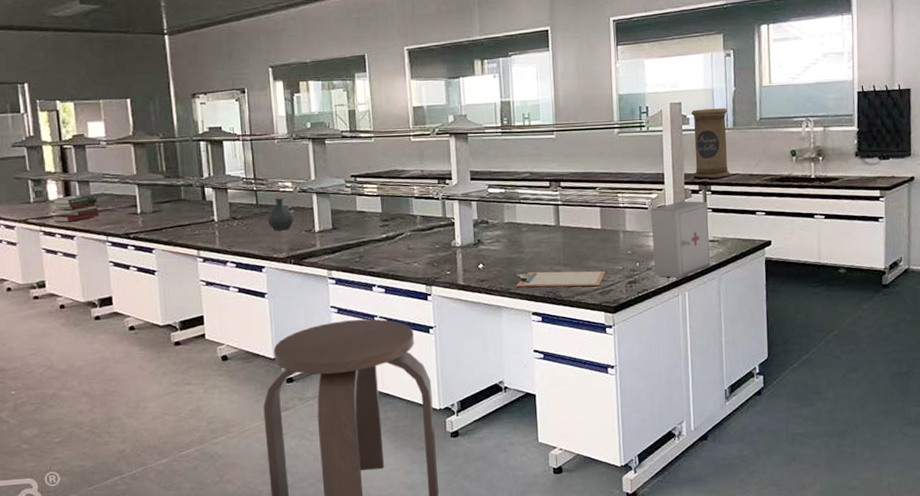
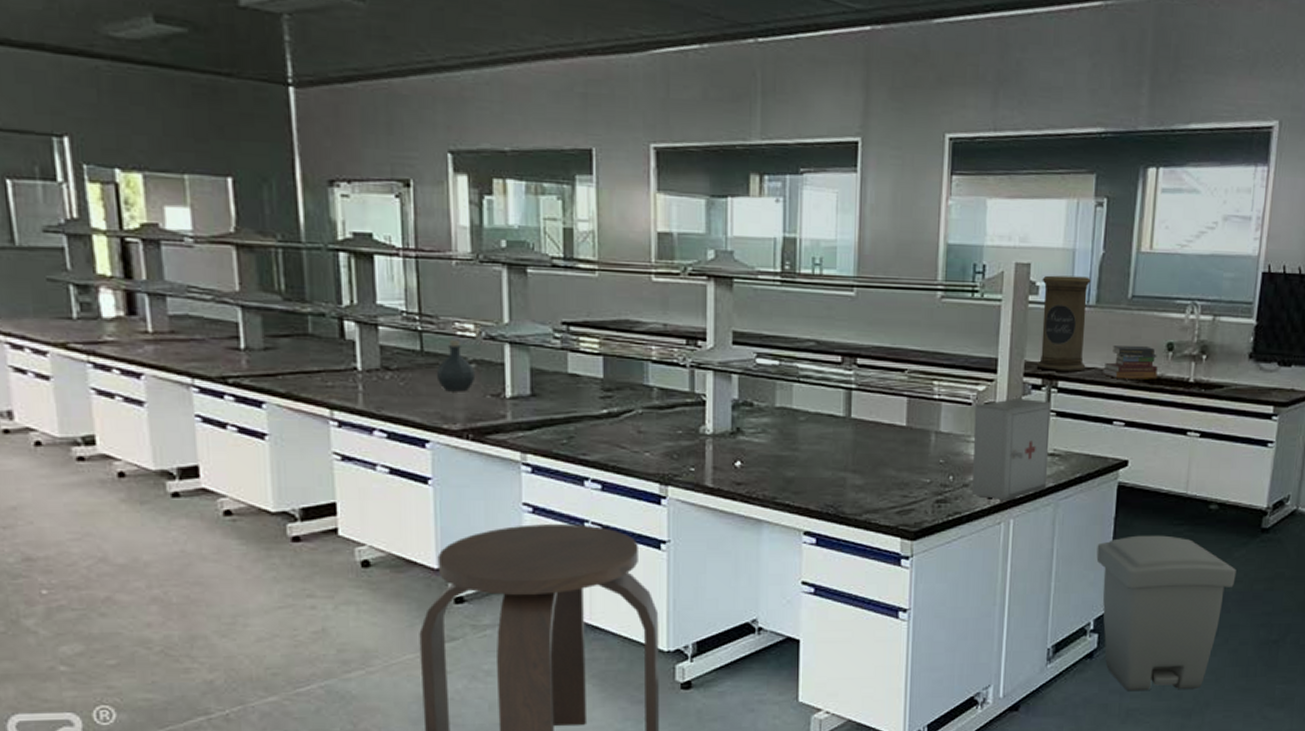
books: present [53,193,99,223] -> none [108,313,181,353]
clipboard: present [516,270,606,288] -> none [785,477,908,503]
books: none [744,153,786,180] -> present [1103,345,1158,380]
trash can: none [754,295,867,420] -> present [1096,535,1236,692]

